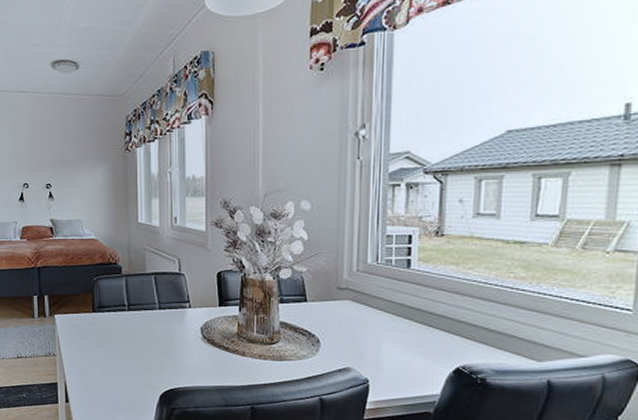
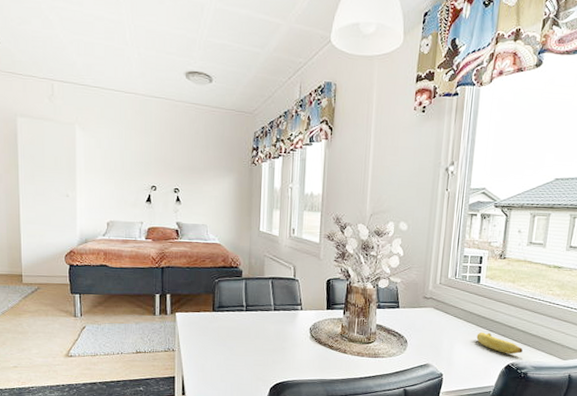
banana: none [411,328,477,355] -> present [476,332,523,355]

